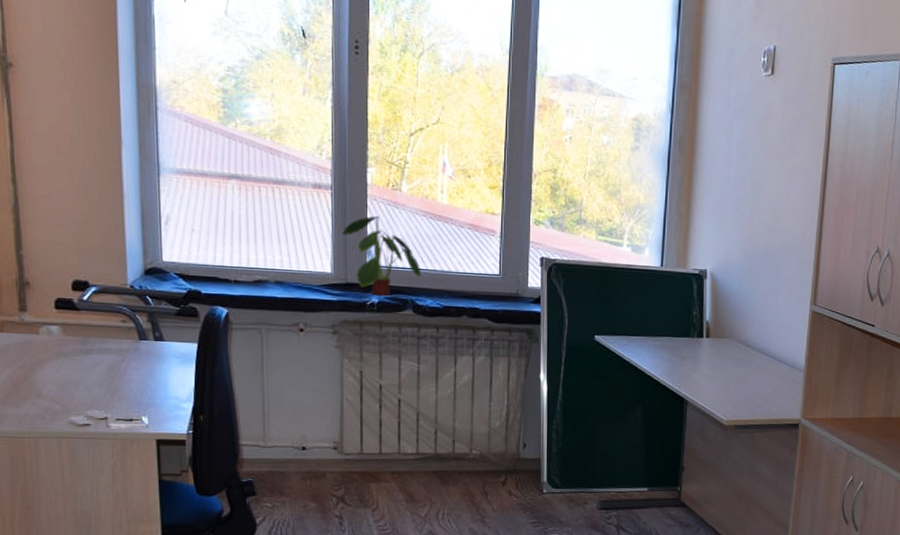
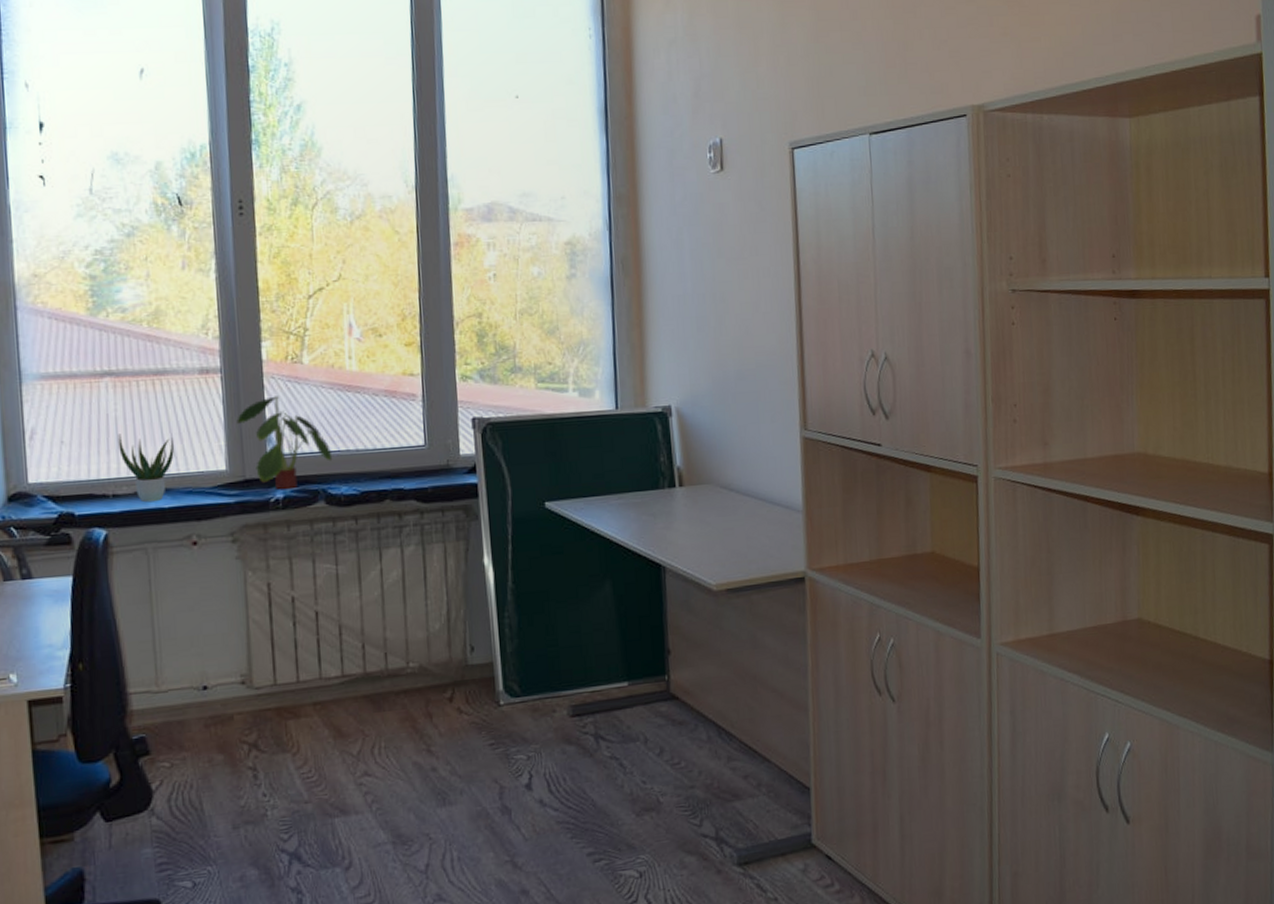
potted plant: none [241,230,288,291] -> present [118,434,174,503]

